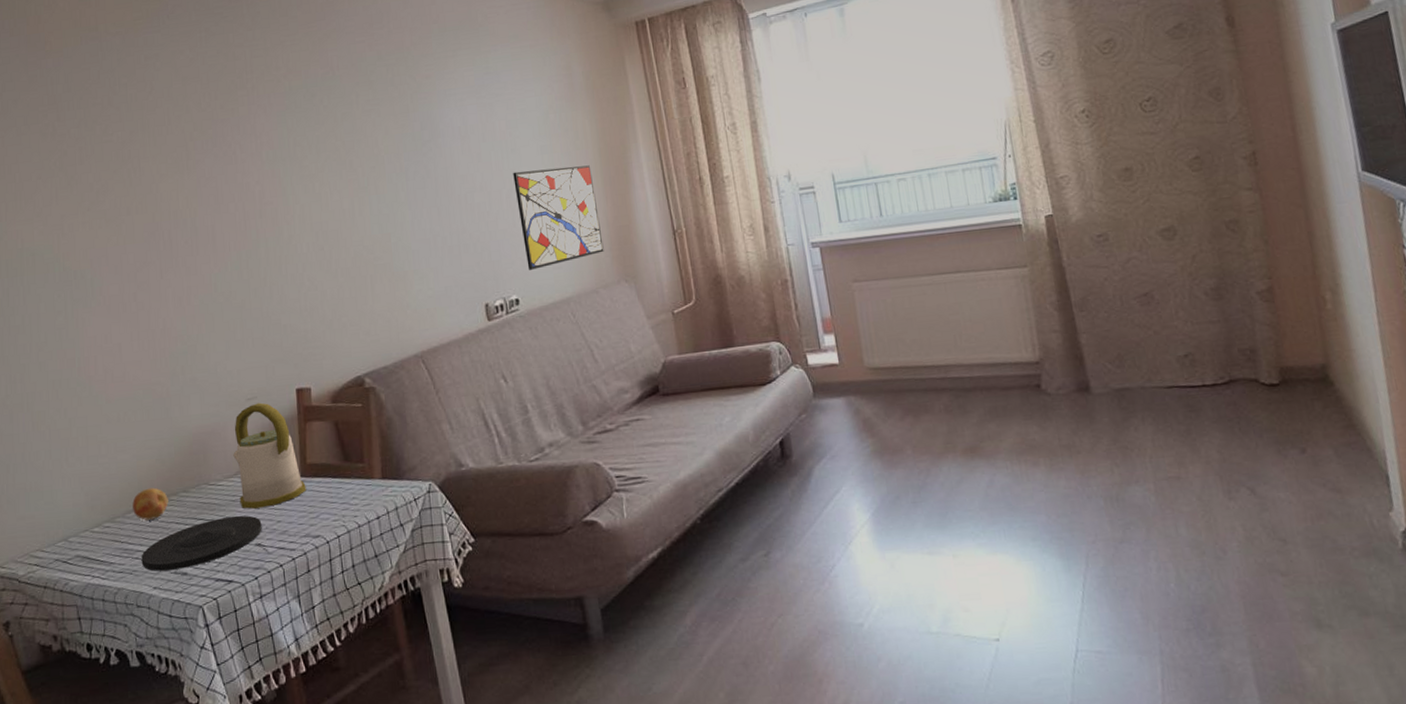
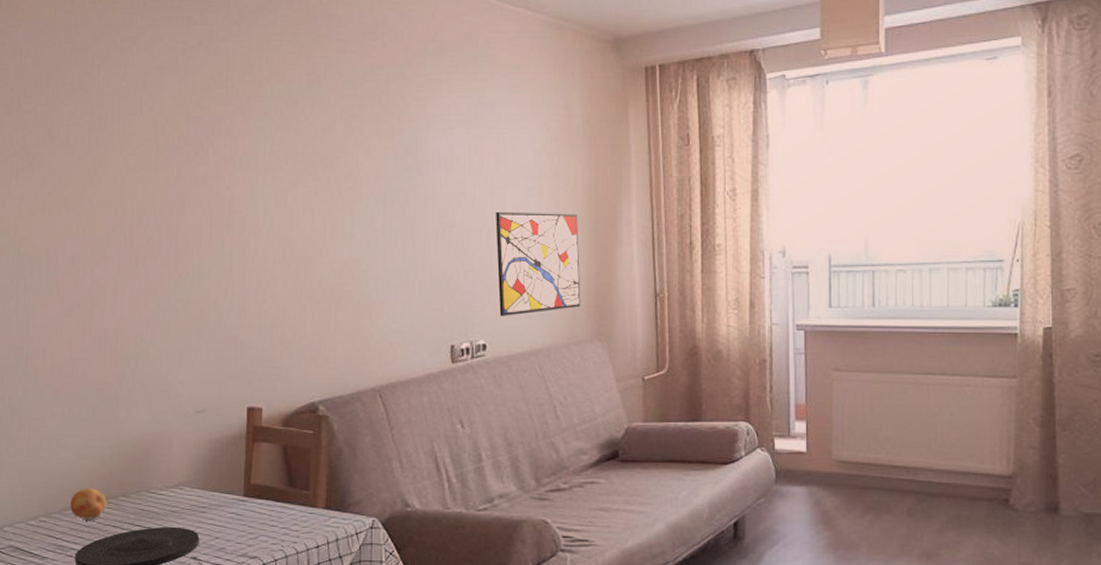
kettle: present [233,402,306,509] -> none [177,416,248,522]

